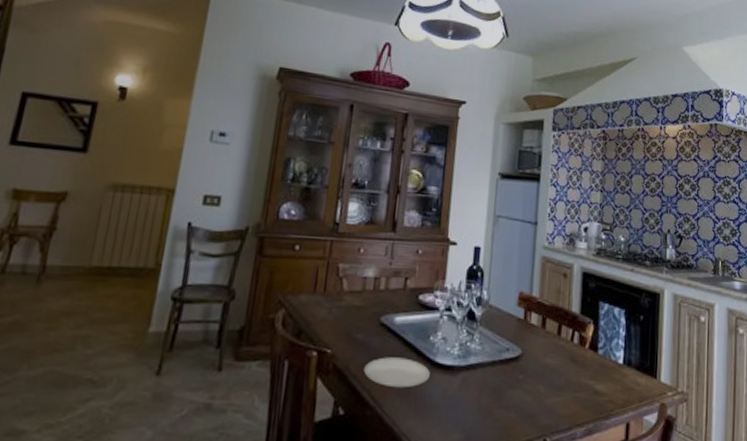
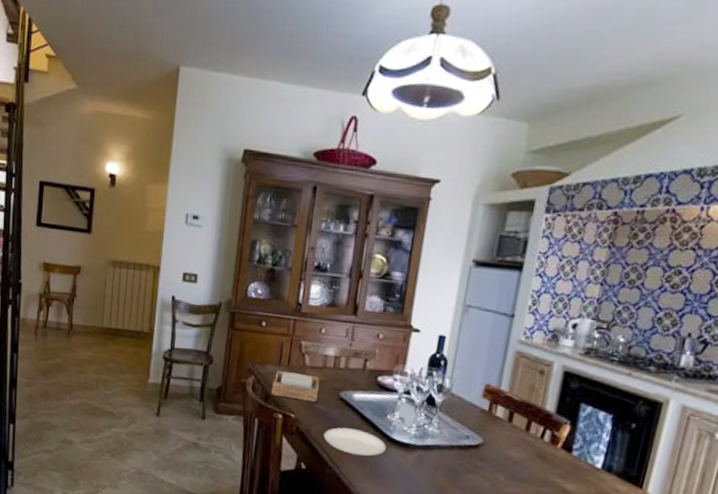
napkin holder: none [304,300,359,333] -> present [271,370,320,403]

